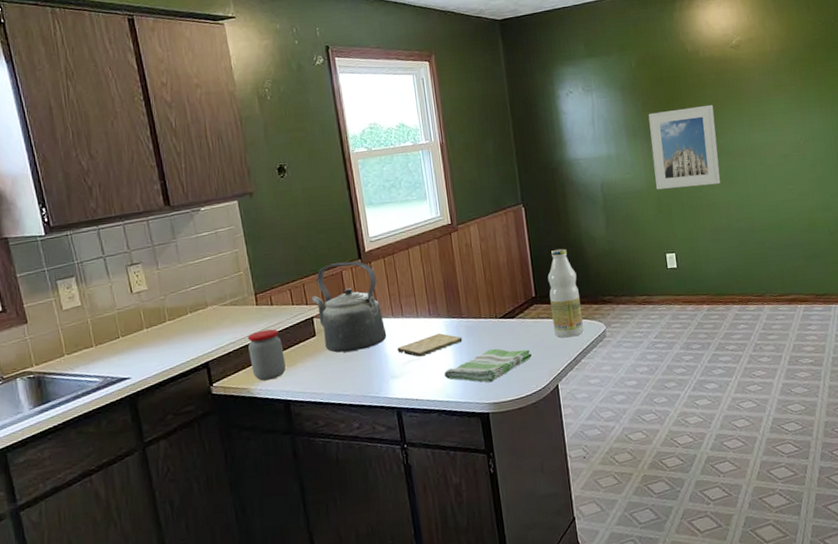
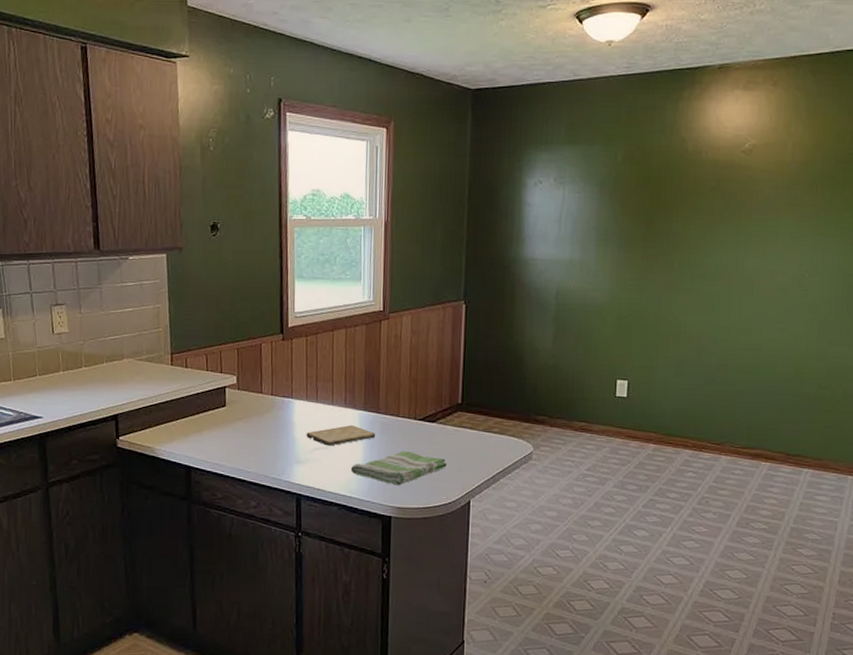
jar: present [247,329,286,381] -> none [158,391,192,443]
kettle: present [312,261,387,353] -> none [227,334,298,428]
bottle: present [547,248,584,338] -> none [475,355,511,454]
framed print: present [648,104,721,190] -> none [619,216,706,310]

